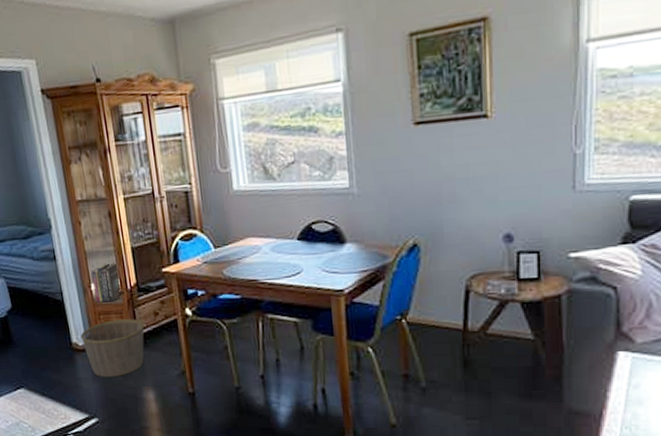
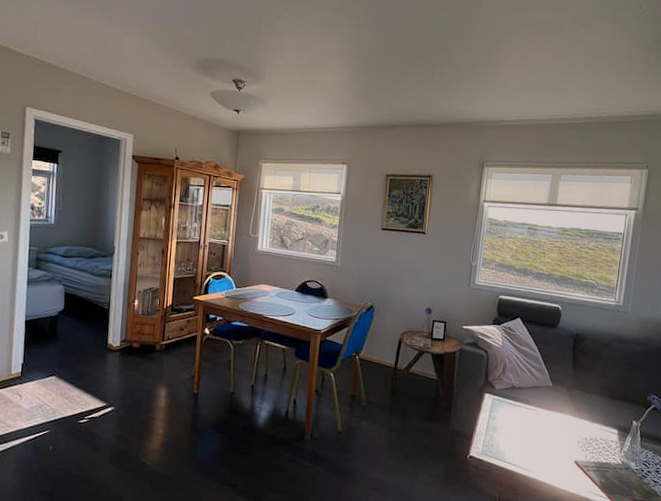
basket: present [80,319,145,377] -> none [116,330,171,375]

